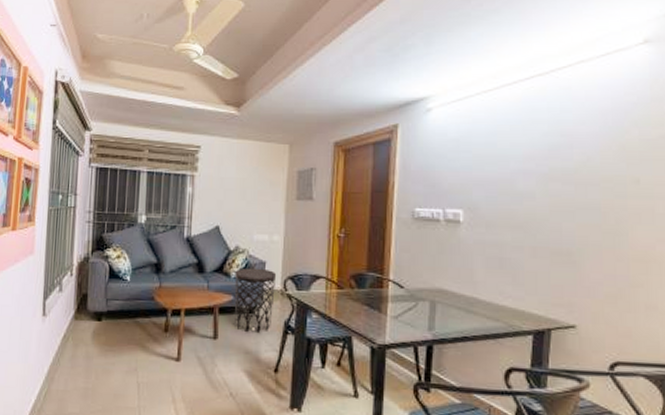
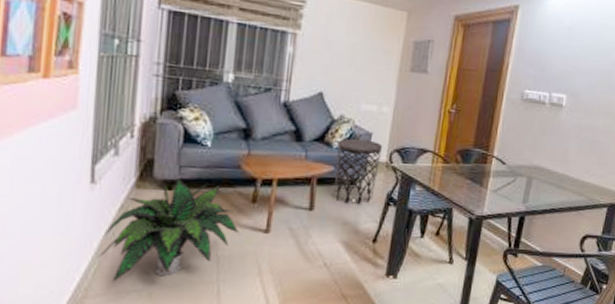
potted plant: none [48,310,155,404] -> present [99,178,239,282]

